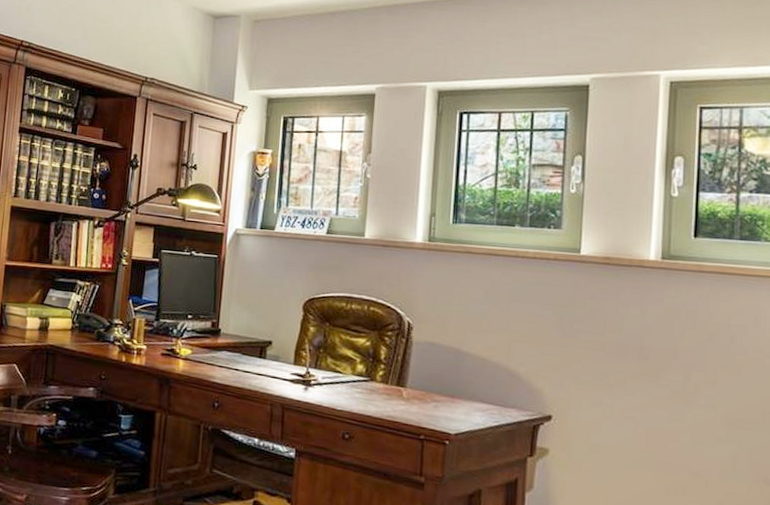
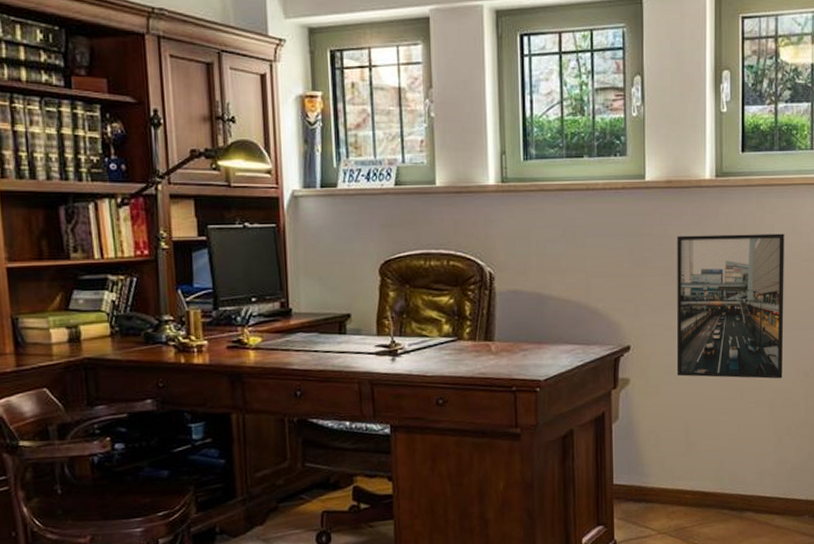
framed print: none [604,312,744,482] -> present [676,233,784,379]

